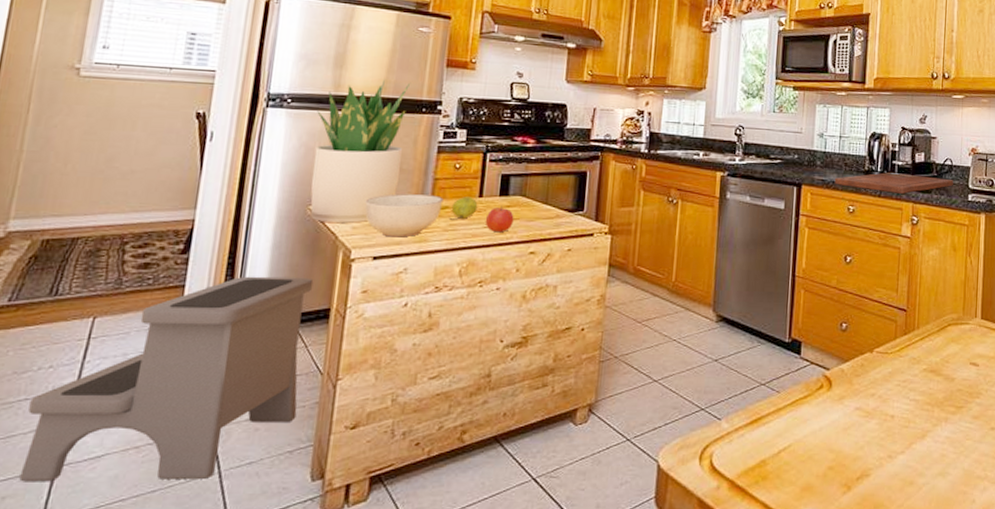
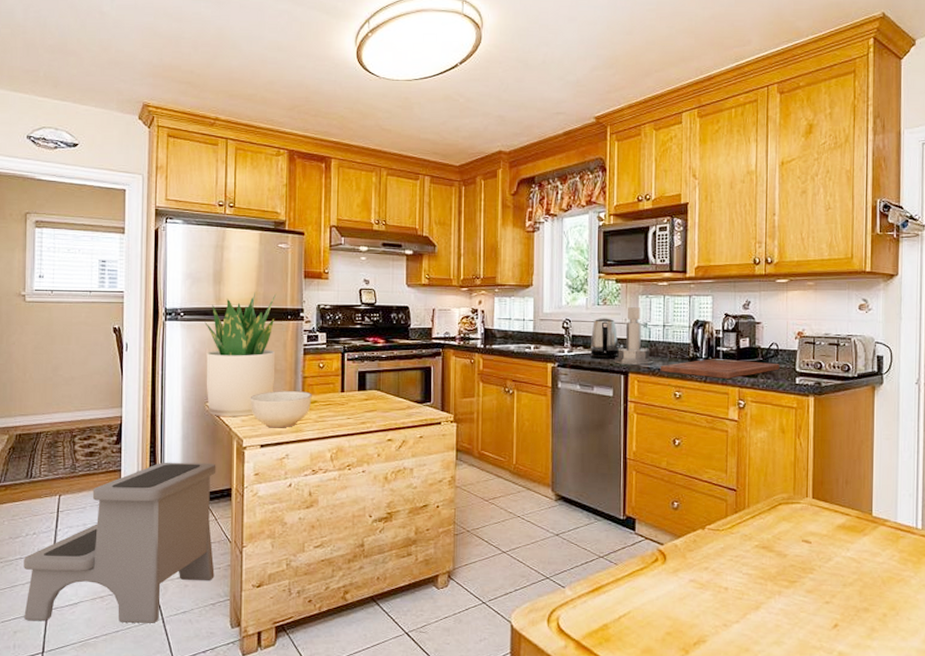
fruit: present [448,197,478,221] -> none [318,392,341,413]
apple: present [485,205,514,232] -> none [348,399,372,422]
kettle: none [763,126,793,170] -> present [591,318,619,359]
paper towel holder: none [787,116,828,177] -> present [614,307,654,366]

